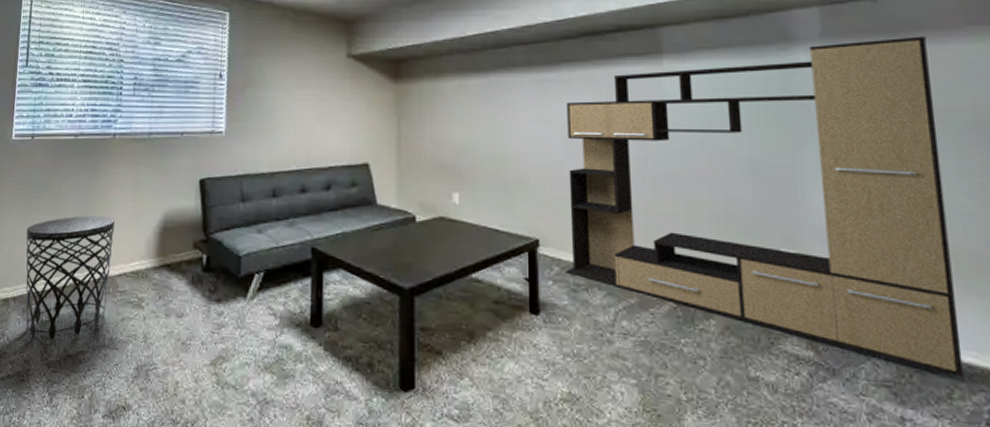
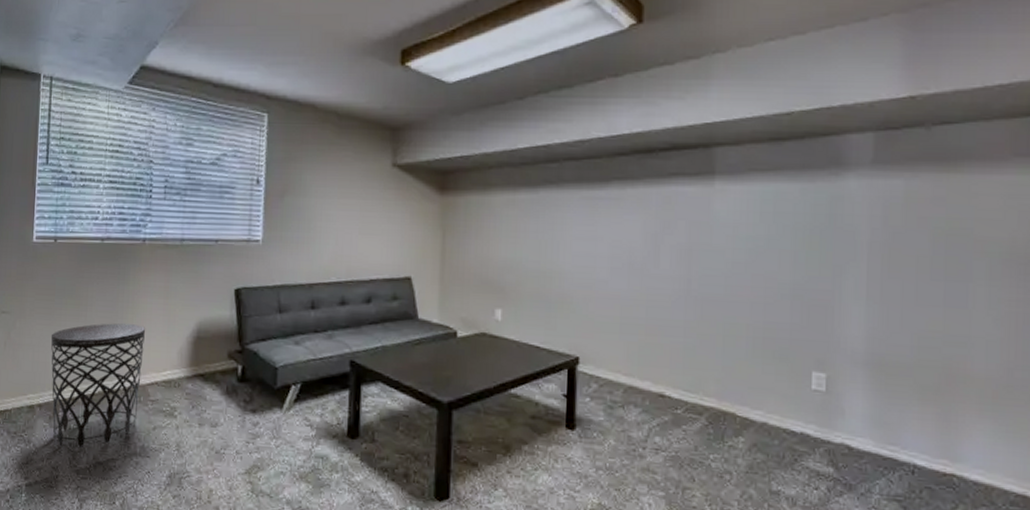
media console: present [565,36,964,378] -> none [603,166,974,493]

